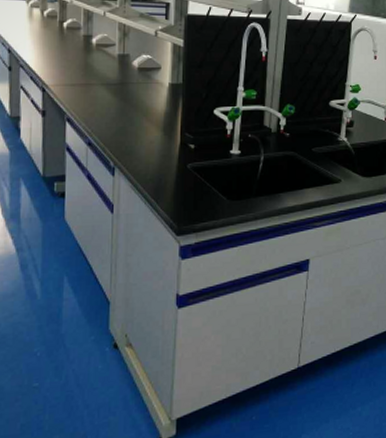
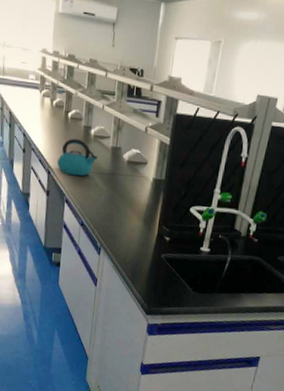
kettle: none [54,49,102,90] -> present [57,138,98,177]

